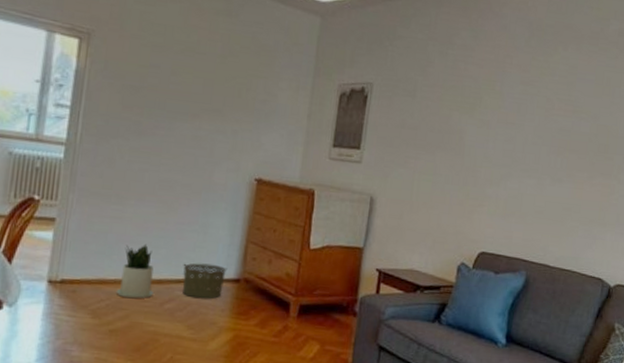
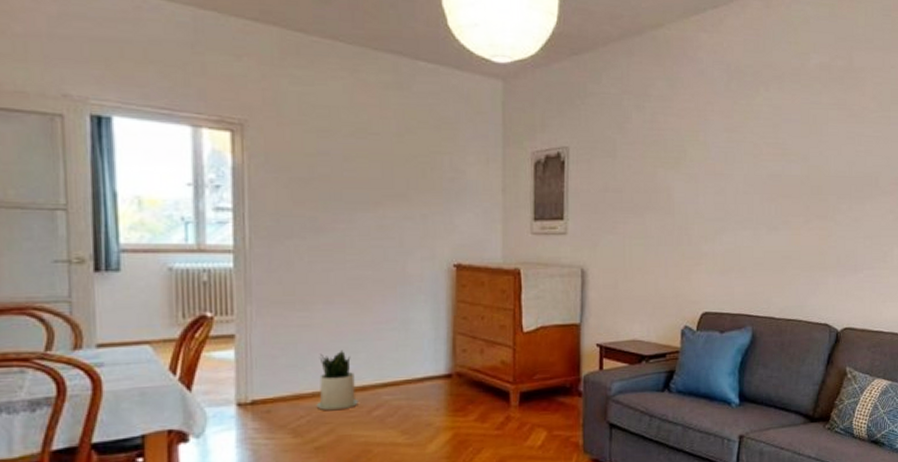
basket: present [182,263,228,299] -> none [387,362,437,401]

